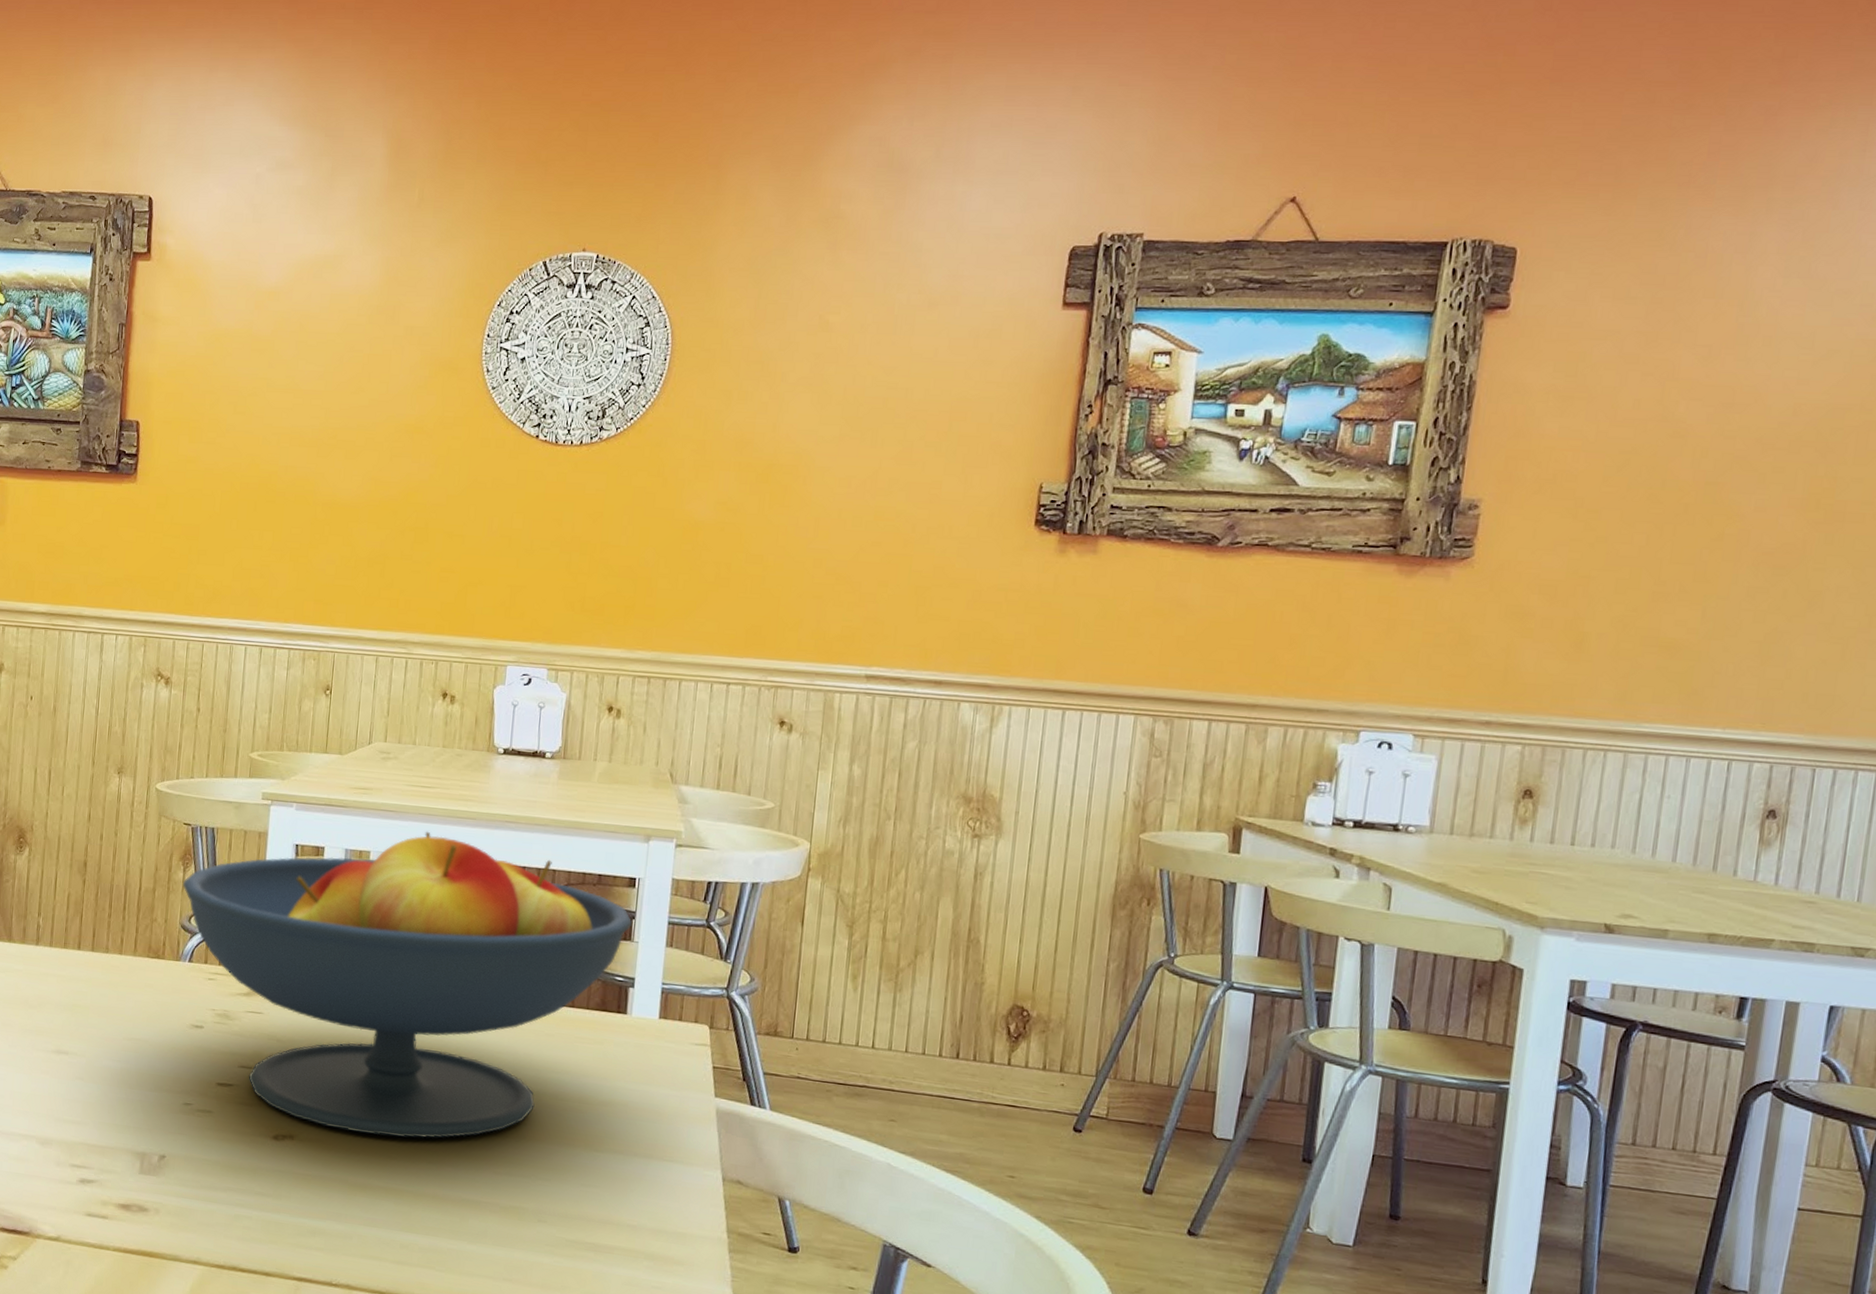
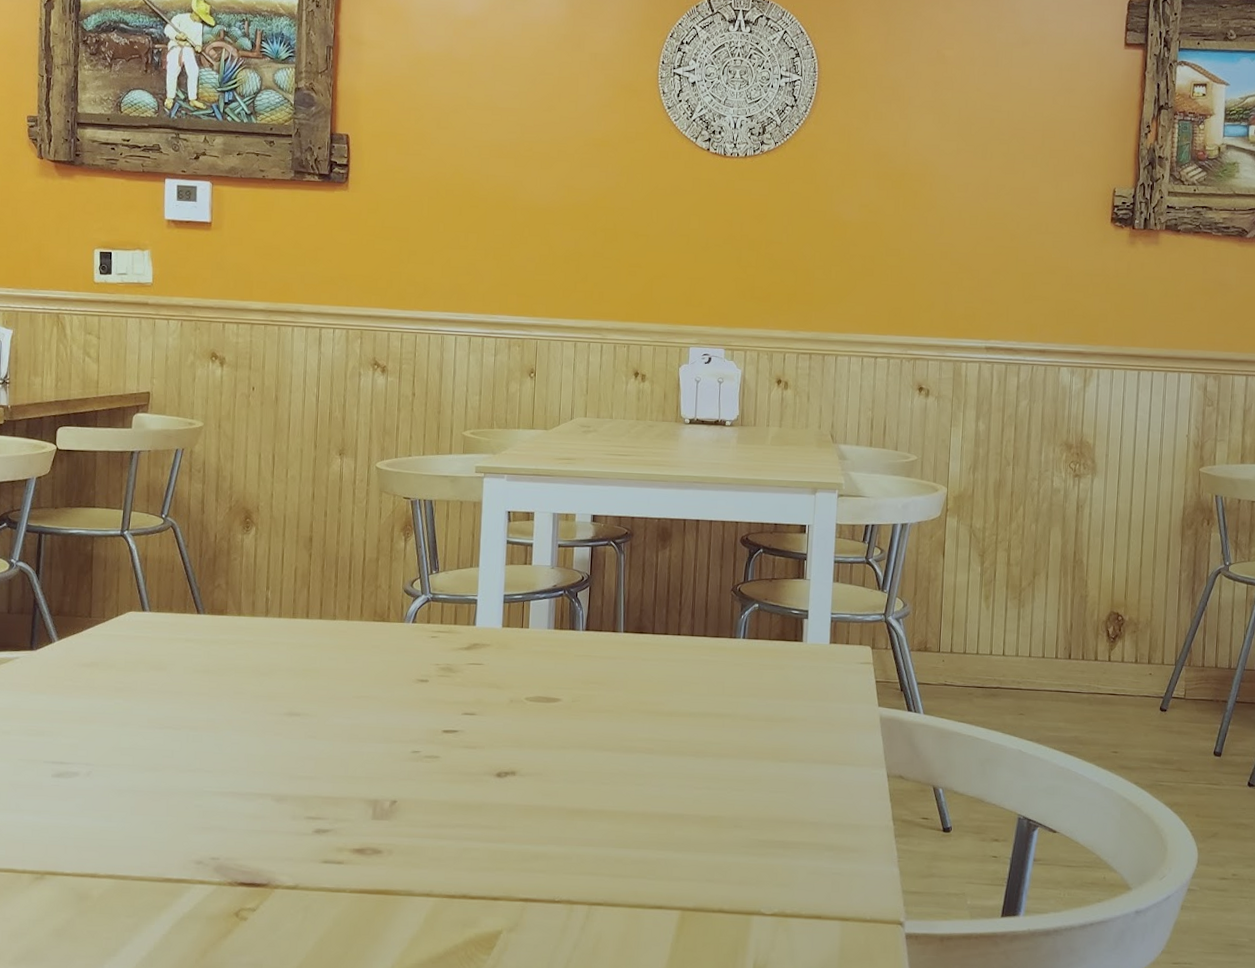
fruit bowl: present [183,831,633,1139] -> none [405,494,805,765]

